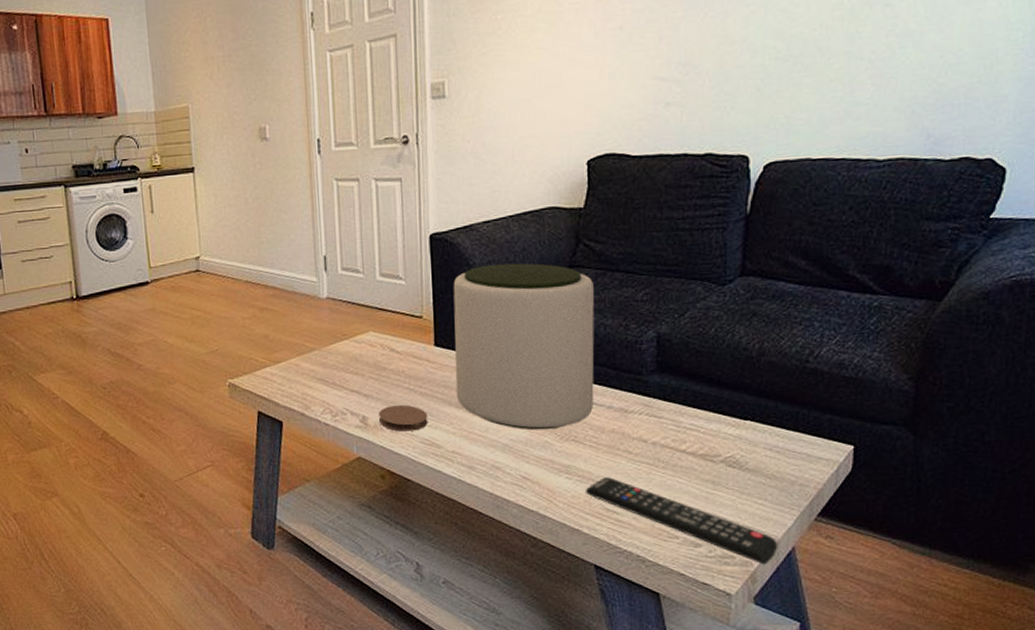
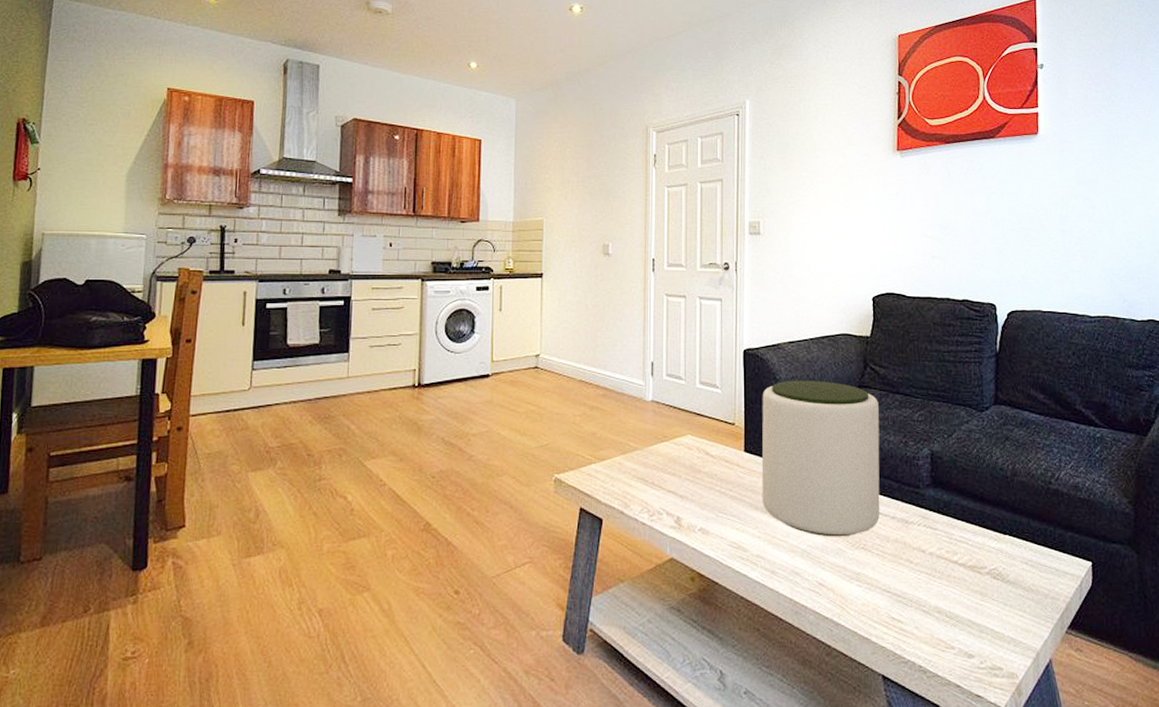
coaster: present [378,404,428,432] -> none [691,507,736,534]
remote control: present [586,477,778,565] -> none [874,586,1038,677]

